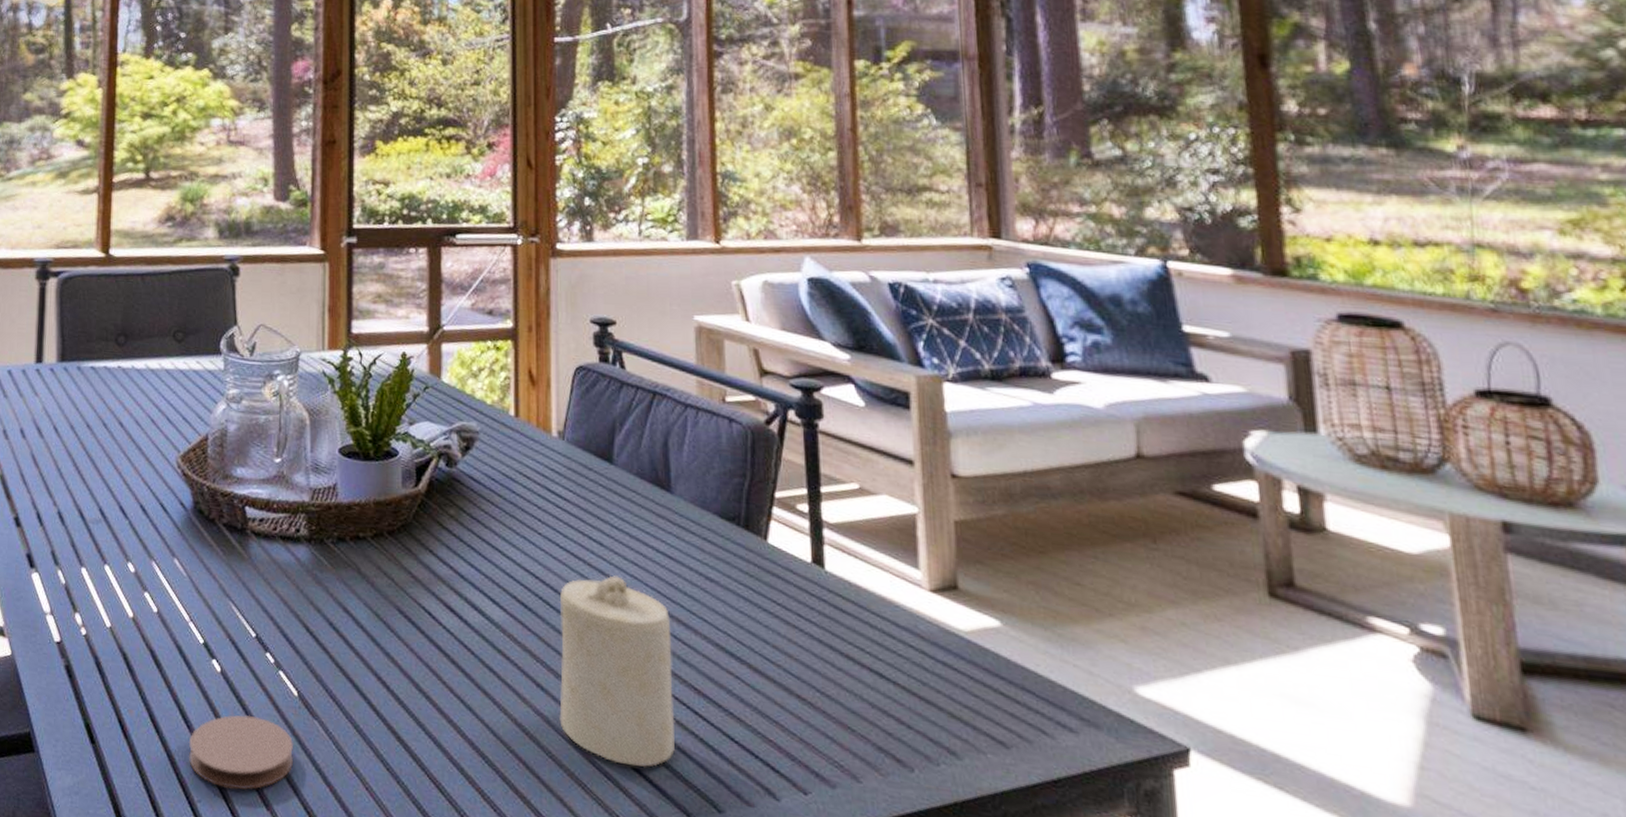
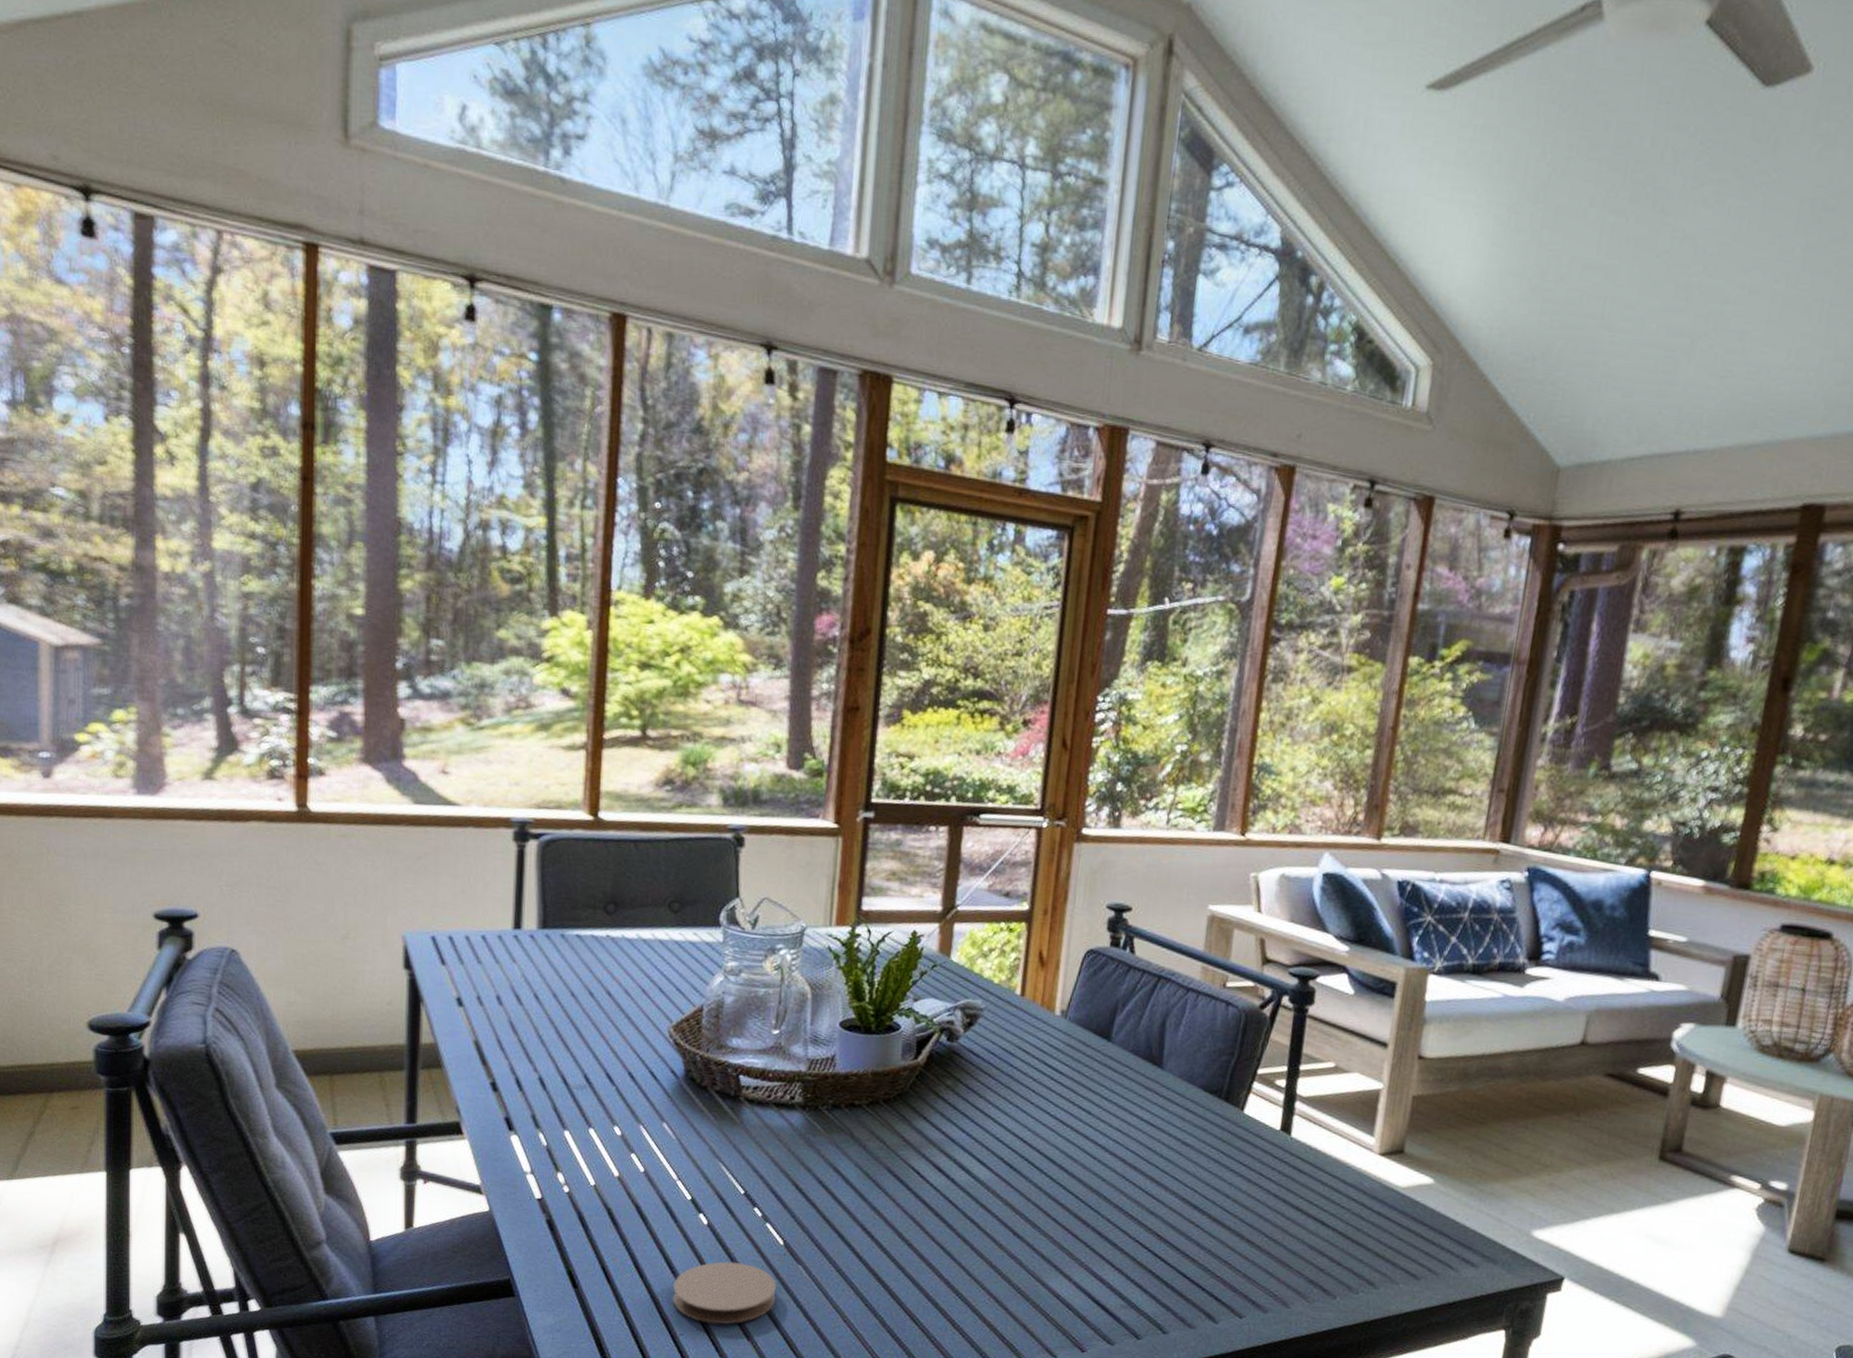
candle: present [559,575,675,767] -> none [1031,1140,1145,1299]

